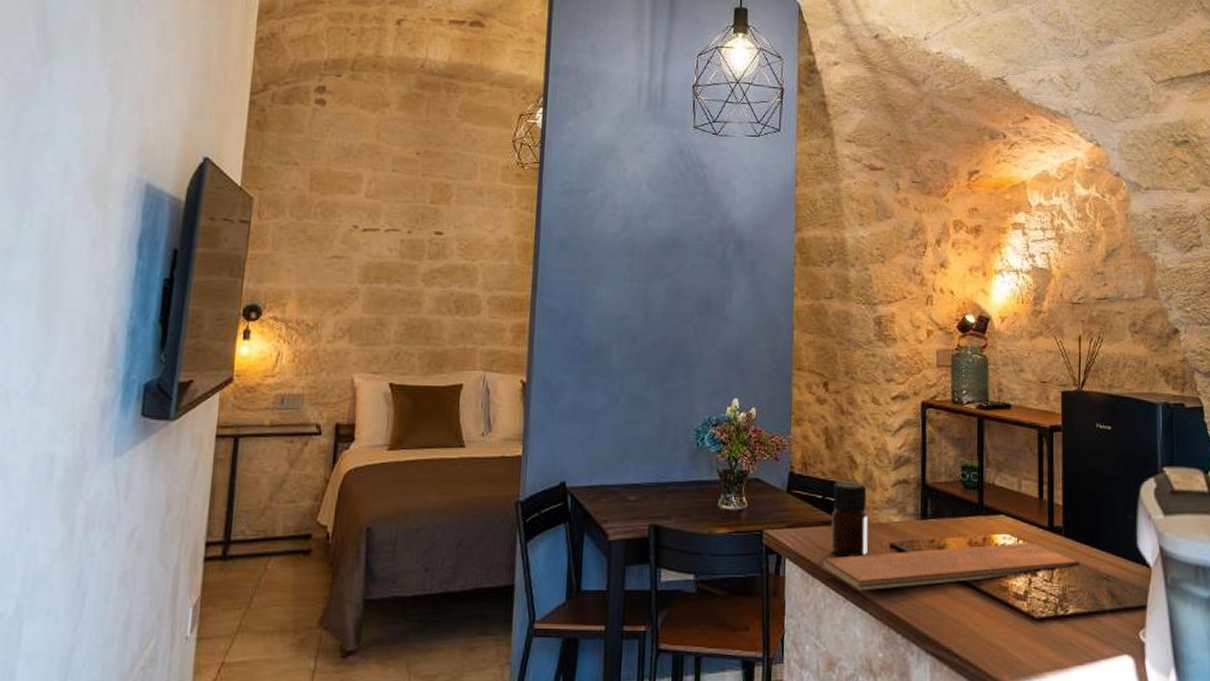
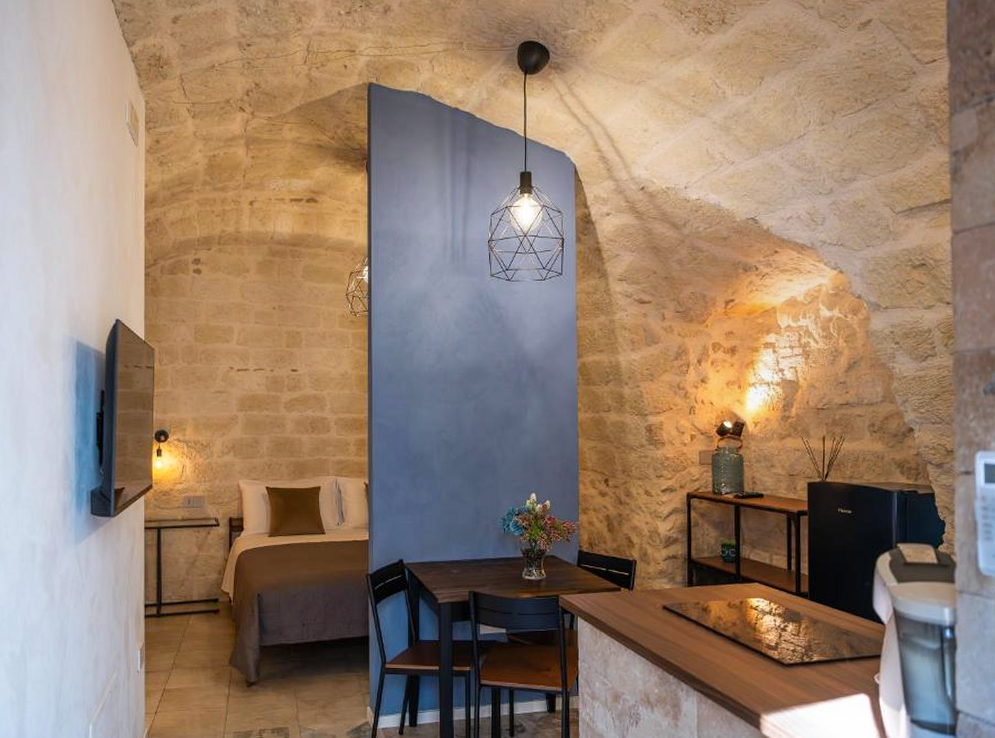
chopping board: present [822,542,1079,591] -> none [607,604,822,642]
bottle: present [830,482,868,557] -> none [614,558,644,616]

